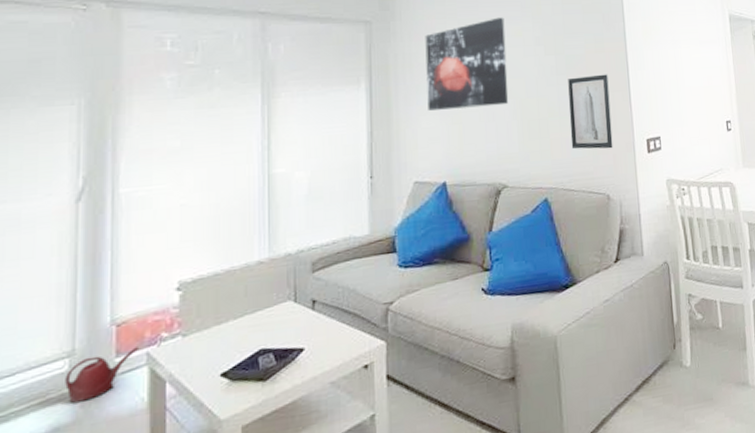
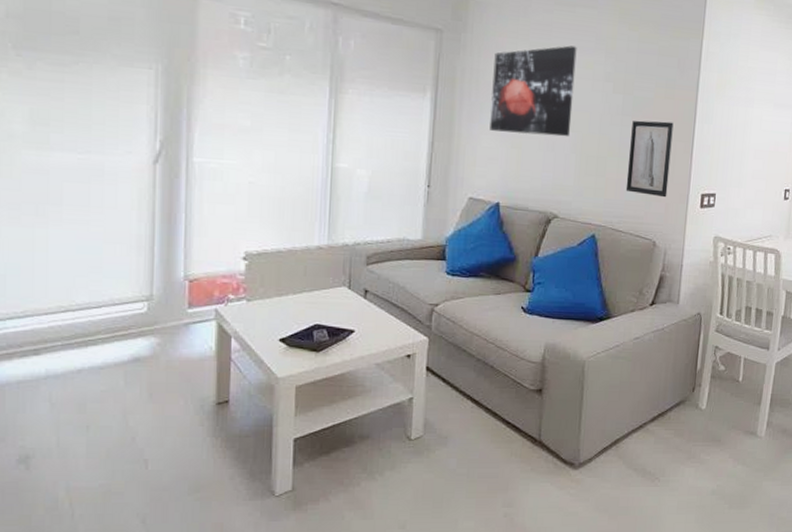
watering can: present [65,347,140,405] -> none [144,303,209,342]

